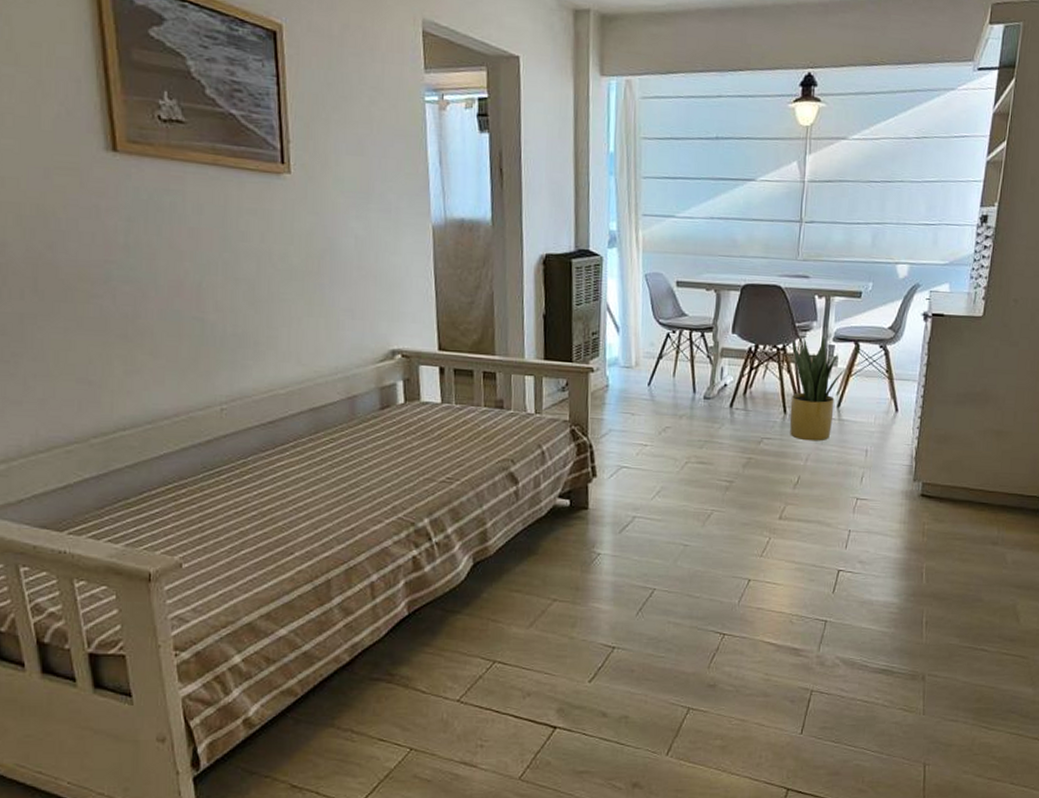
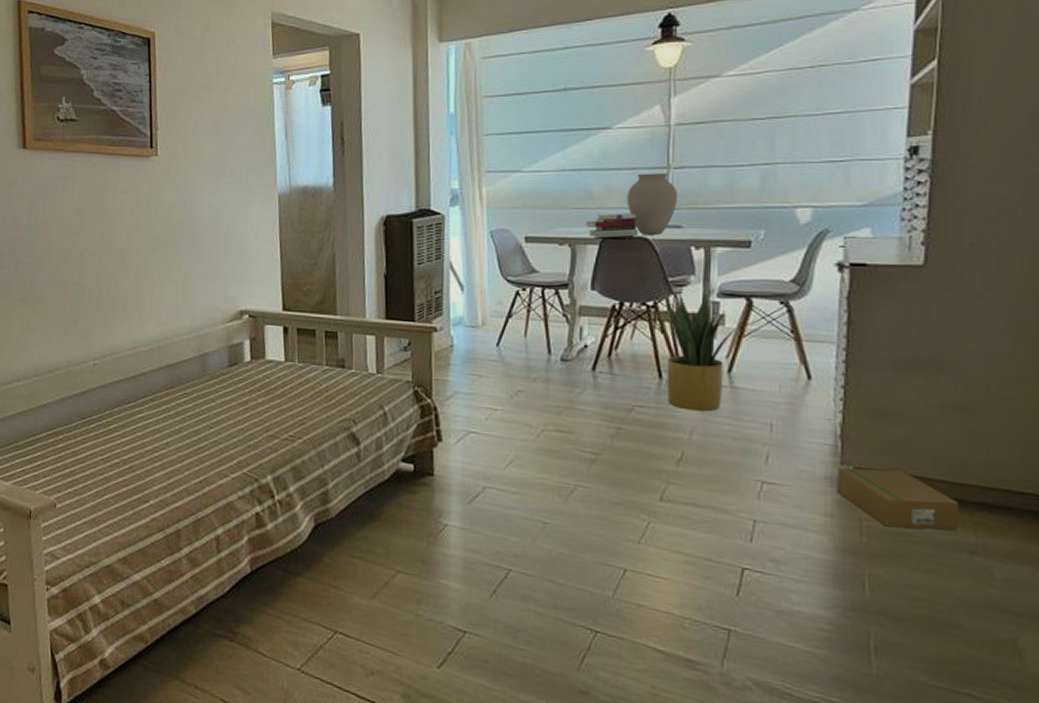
books: none [731,261,774,287] -> present [587,213,639,239]
vase: none [765,225,808,285] -> present [627,173,678,236]
box: none [909,483,989,529] -> present [836,467,959,531]

